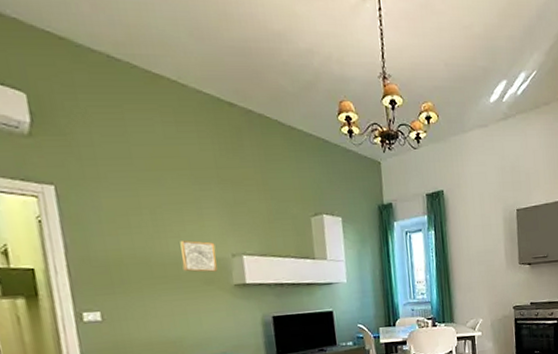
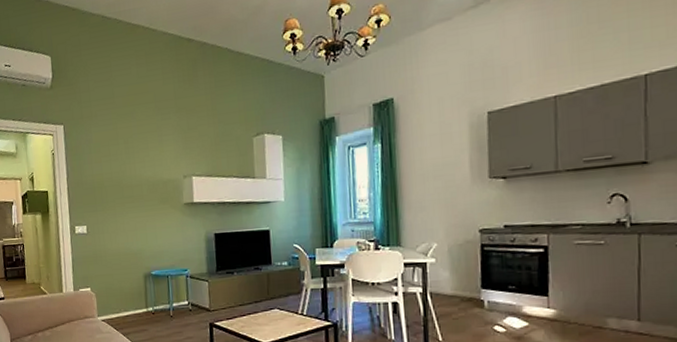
wall art: present [180,240,218,272] -> none [144,164,172,193]

